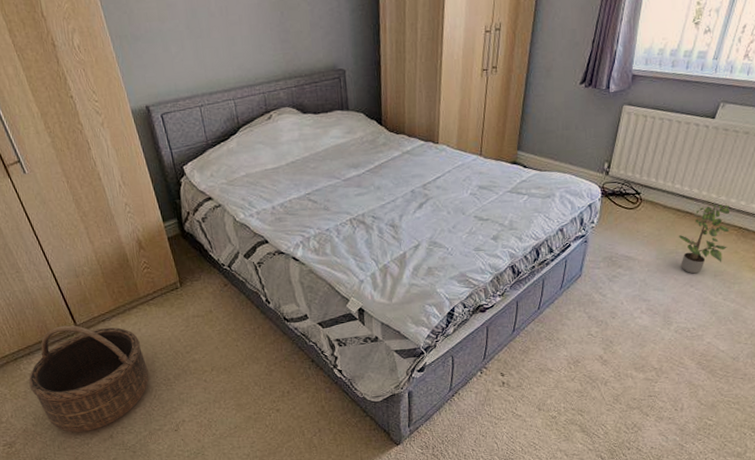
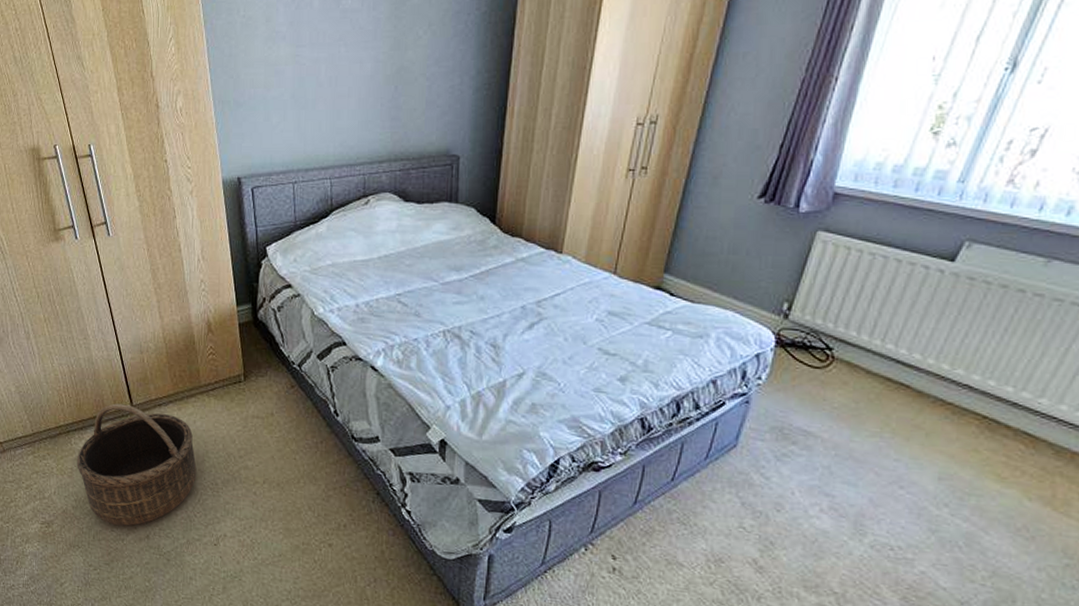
potted plant: present [679,203,729,274] -> none [886,378,969,471]

